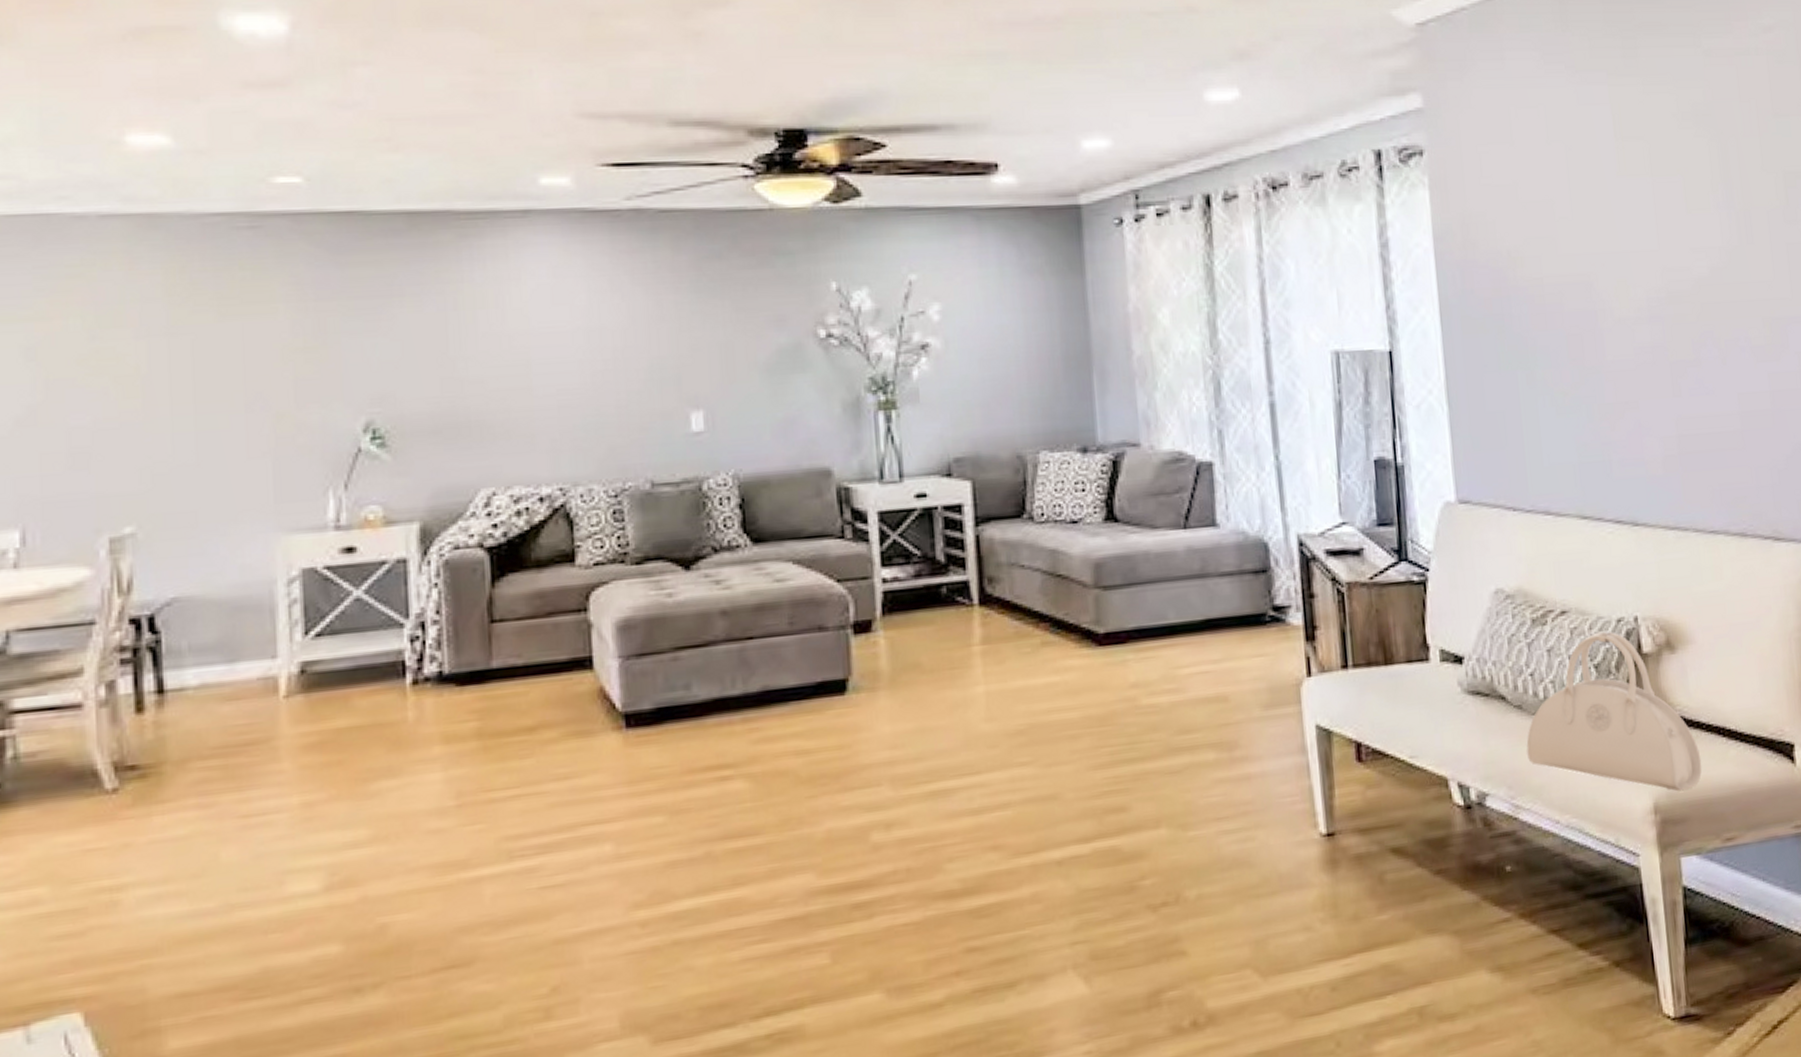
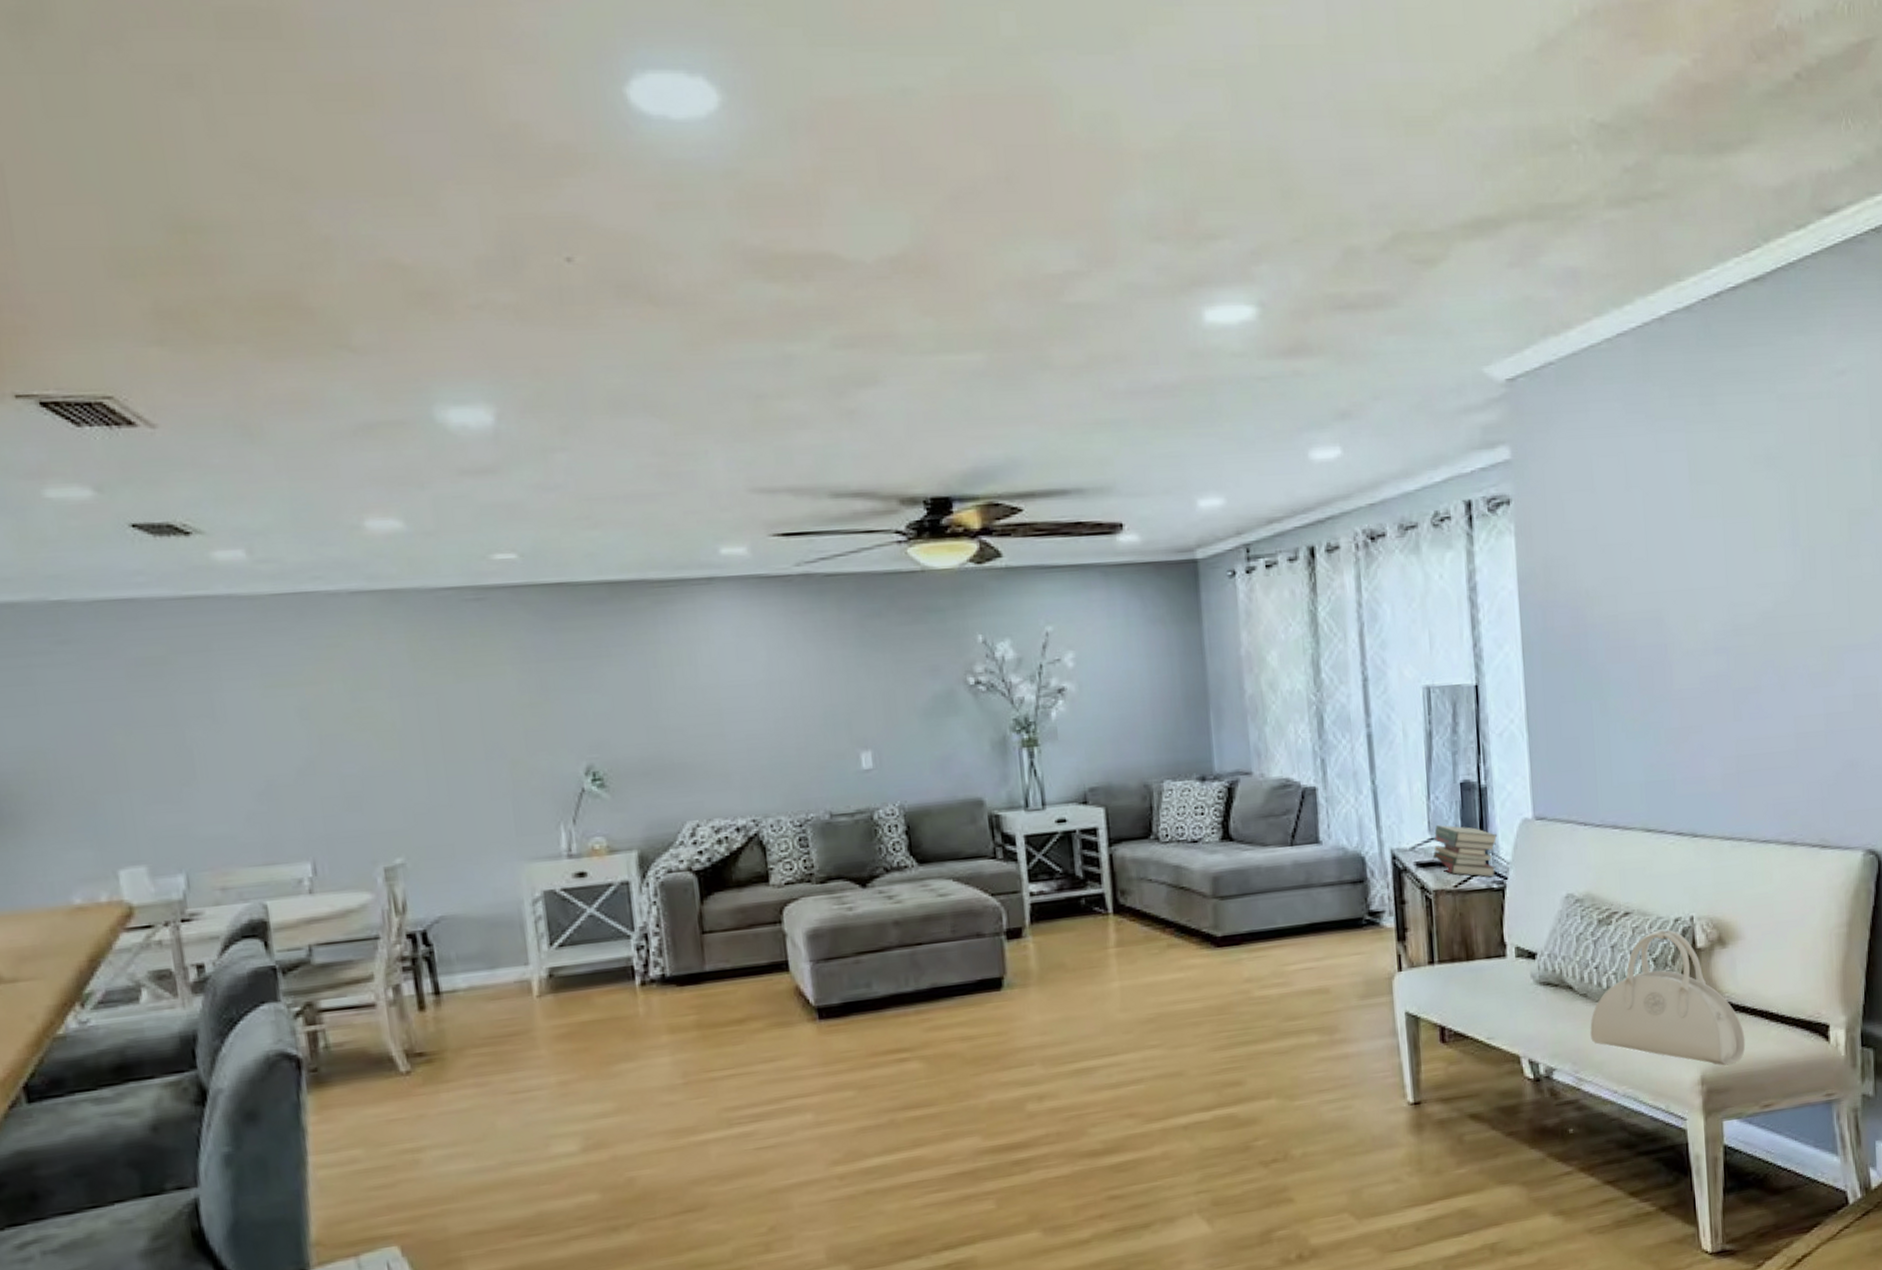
books: none [1344,507,1416,569] -> present [1432,825,1497,878]

